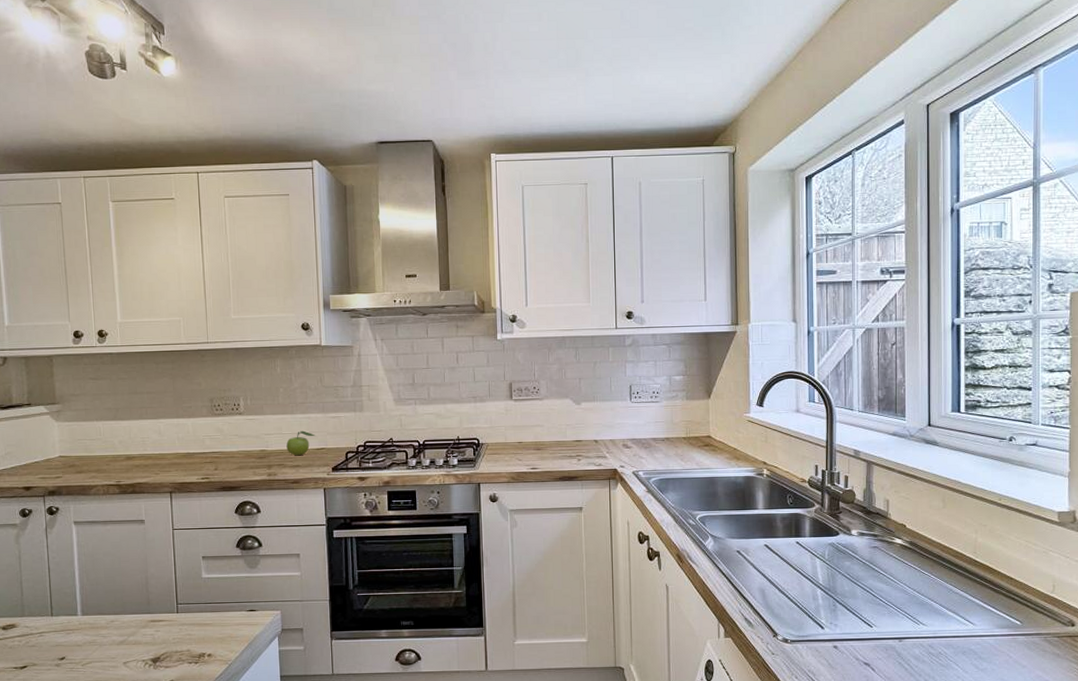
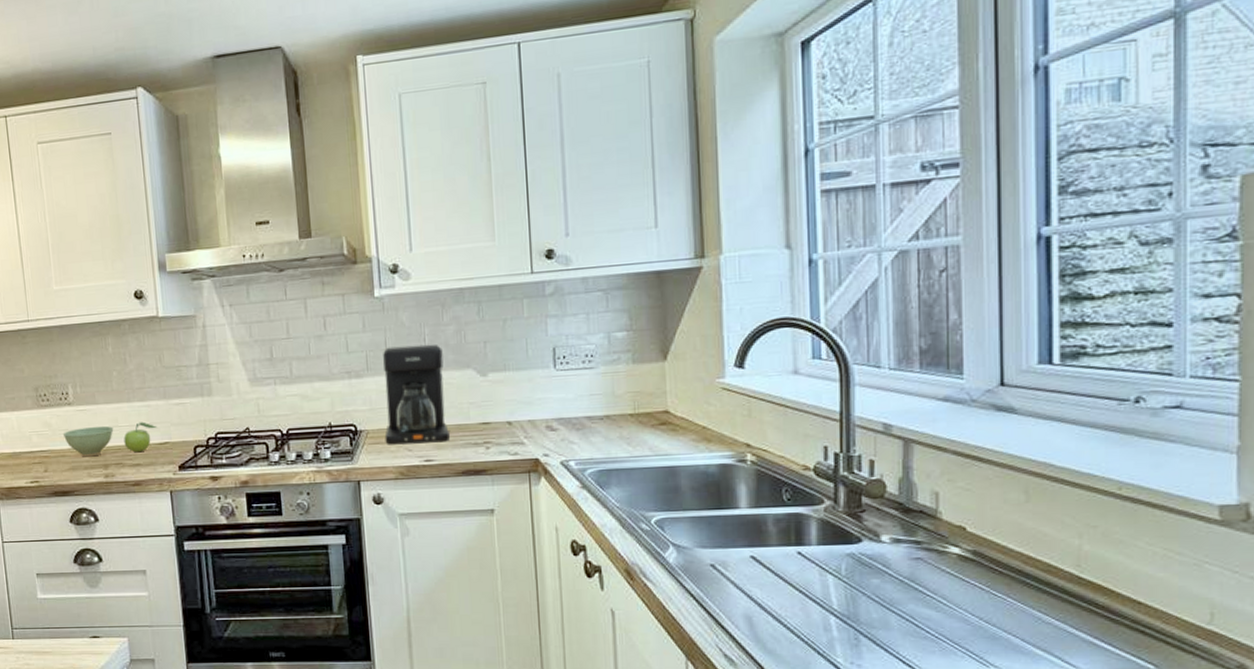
bowl: none [233,433,278,459] -> present [62,426,114,457]
coffee maker: none [501,378,551,456] -> present [383,344,450,445]

